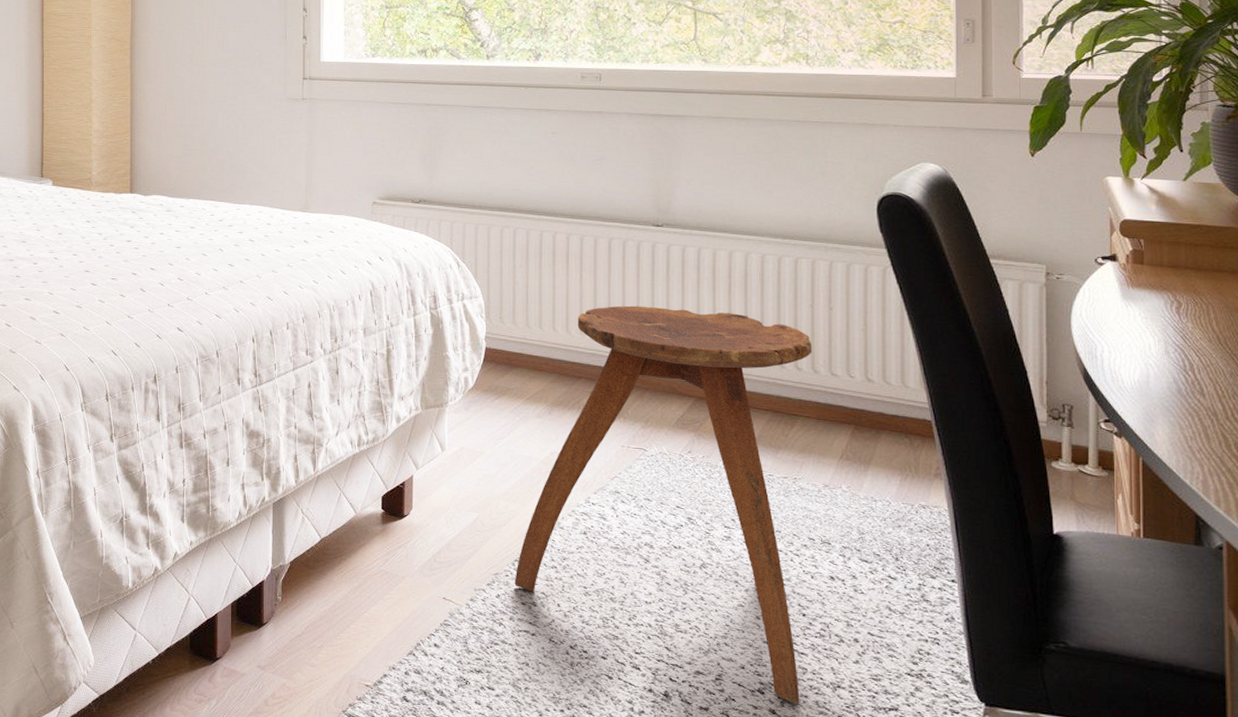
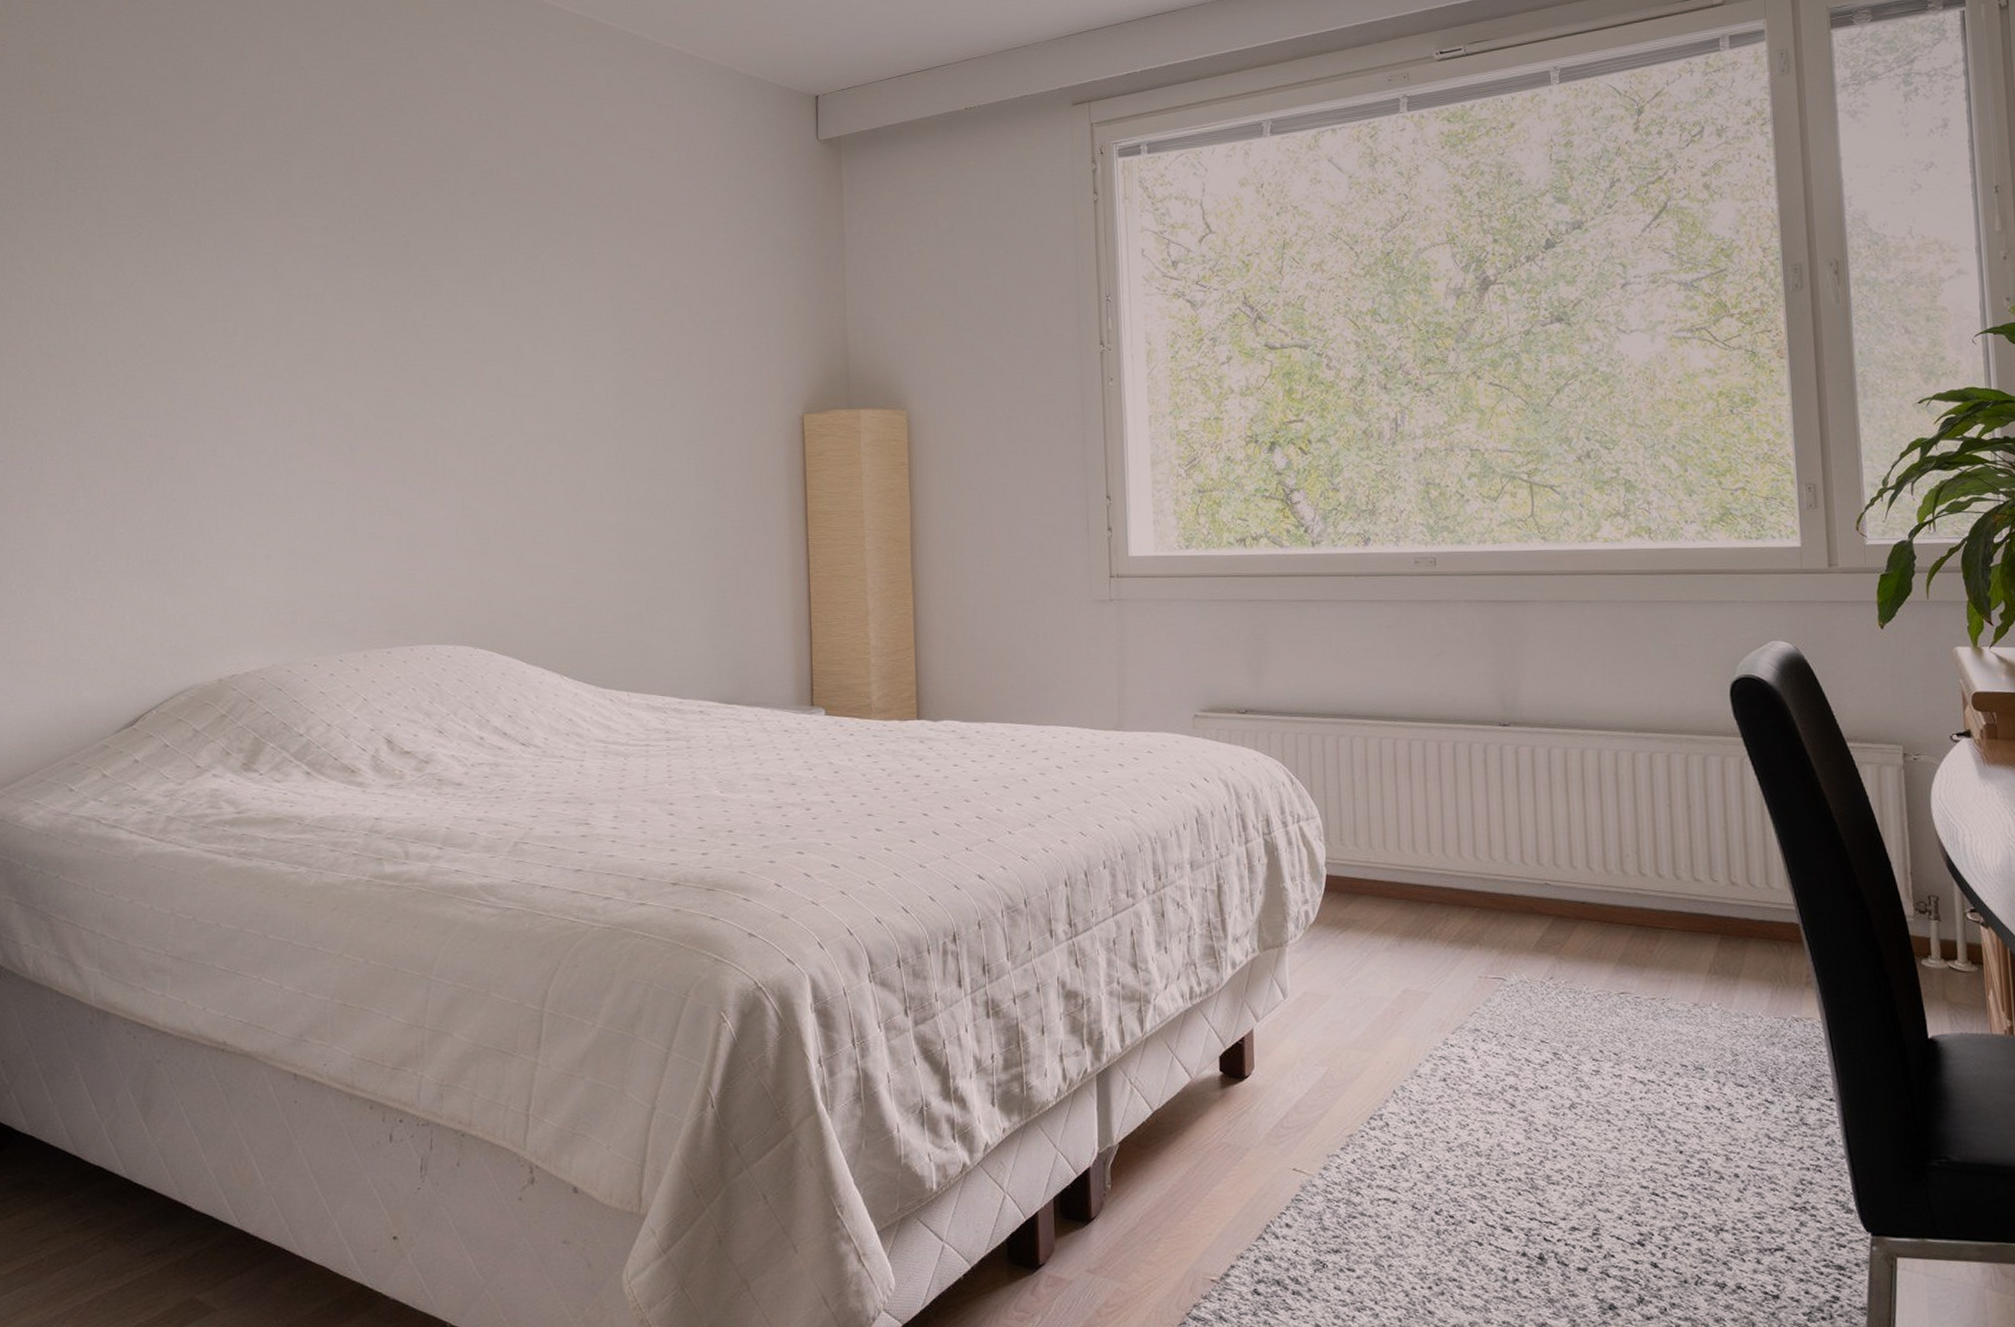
stool: present [514,305,812,704] -> none [1370,816,1683,1254]

